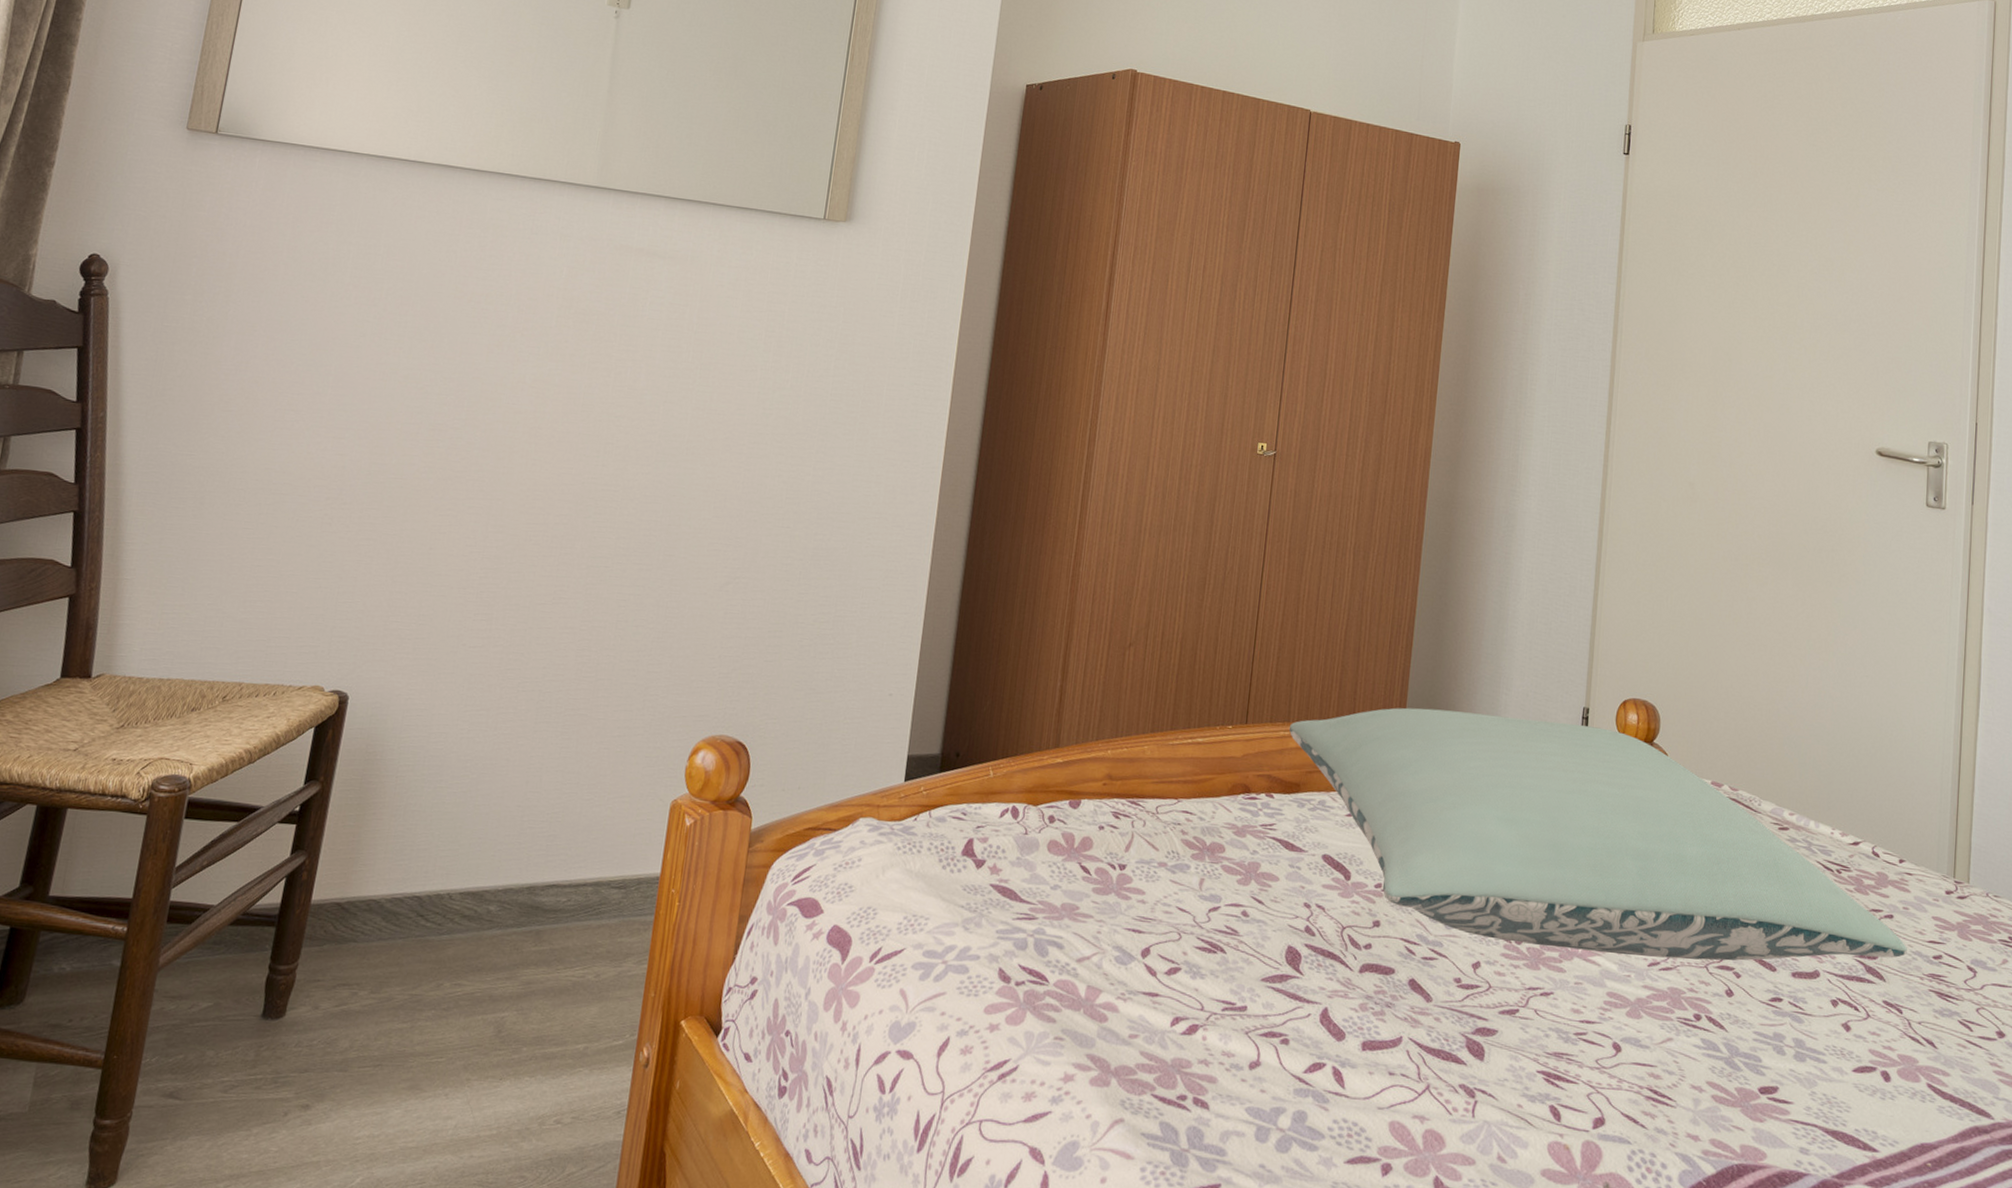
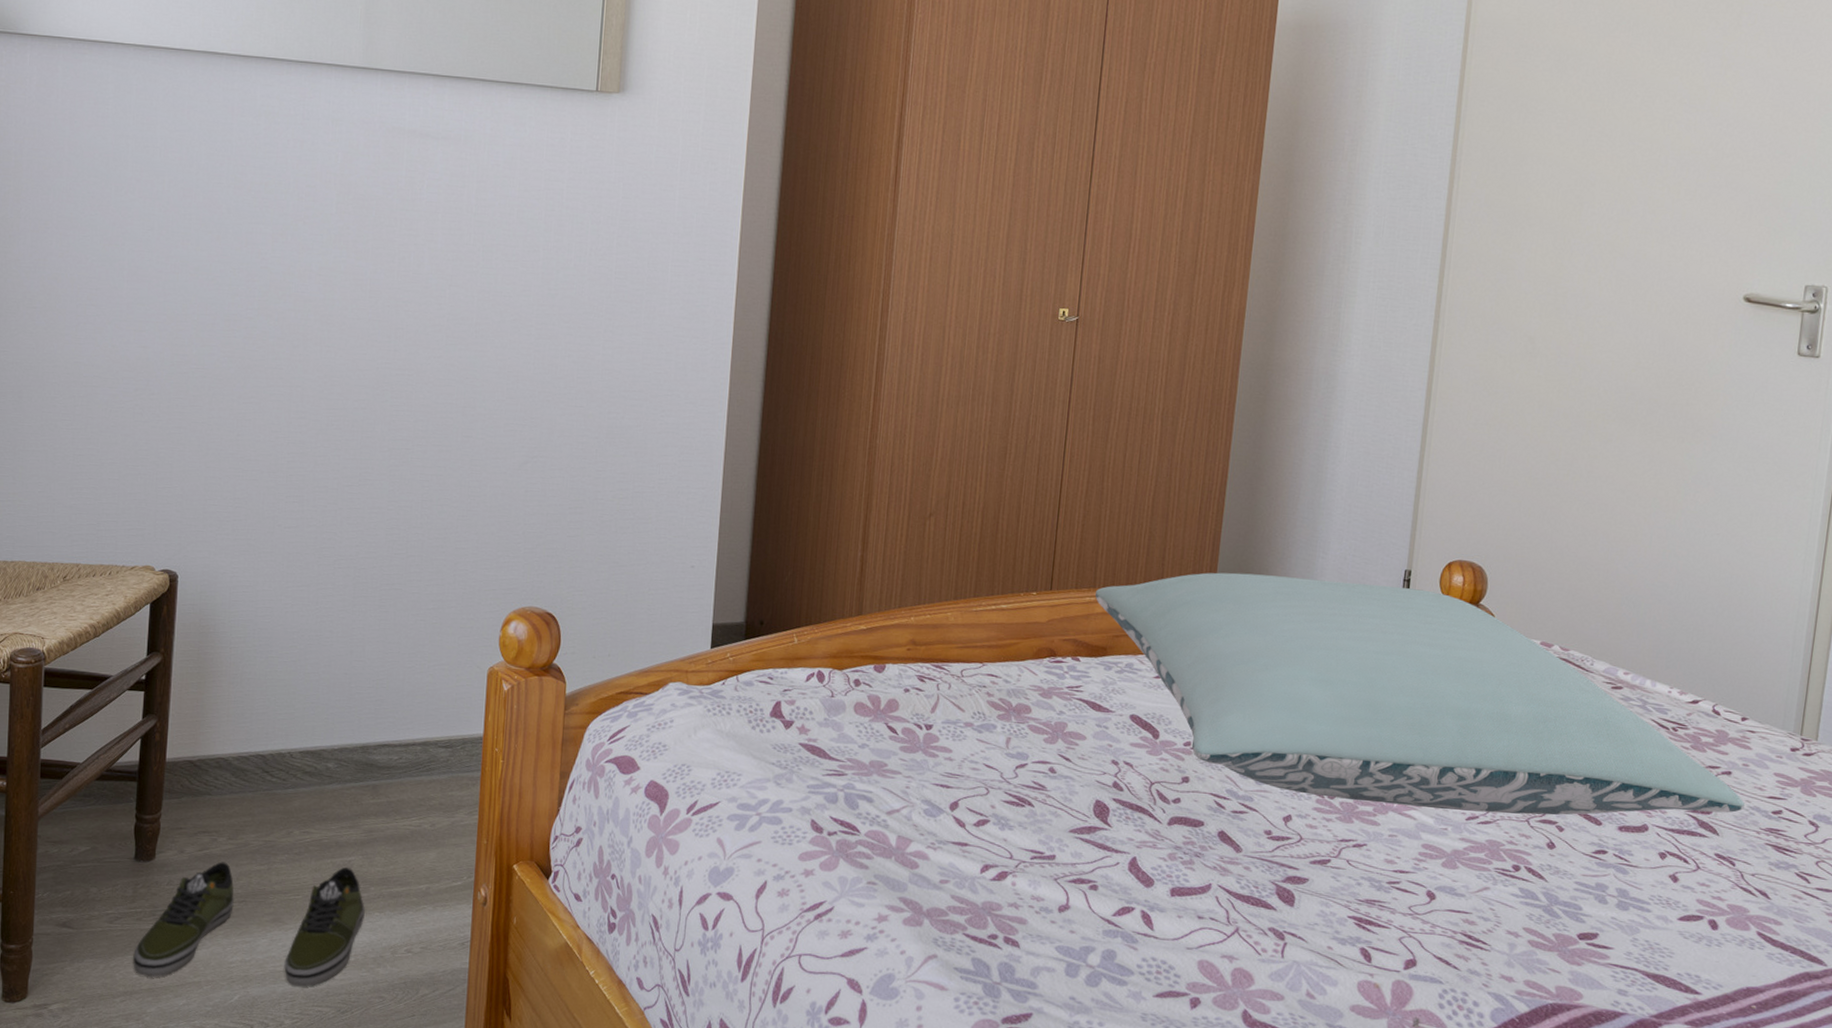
shoe: none [244,1019,515,1166] -> present [133,861,366,987]

